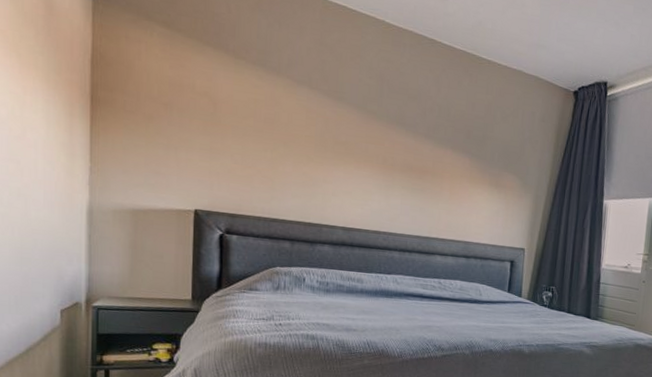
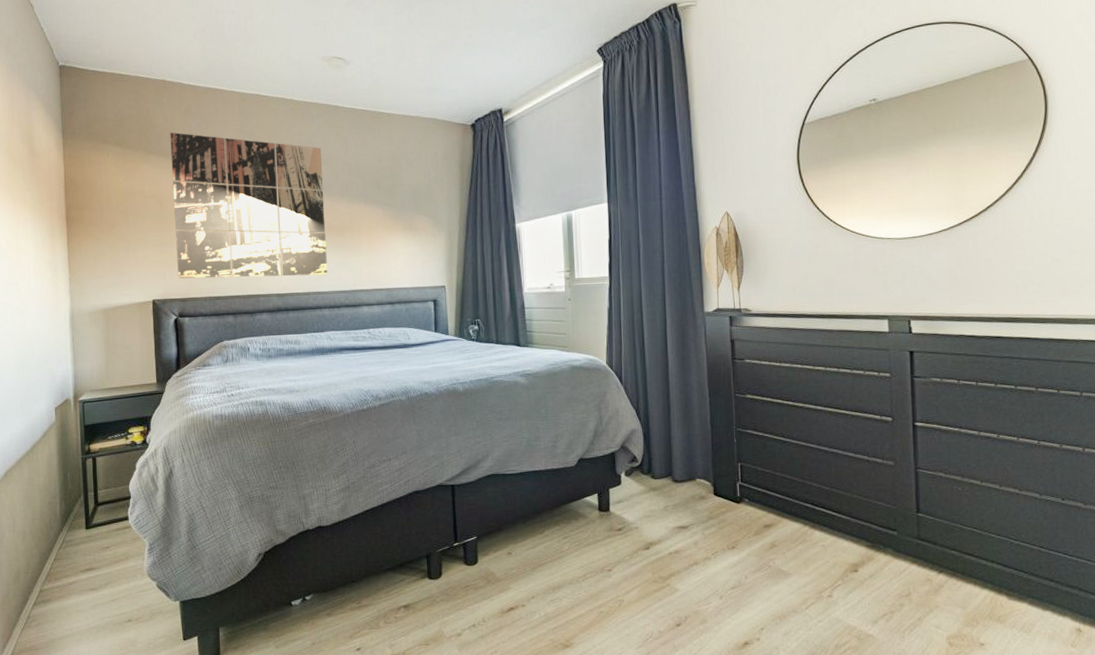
wall art: none [228,25,410,216] -> present [170,132,328,279]

